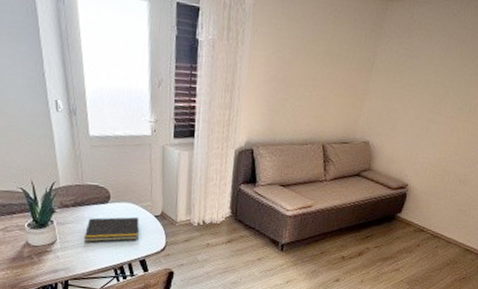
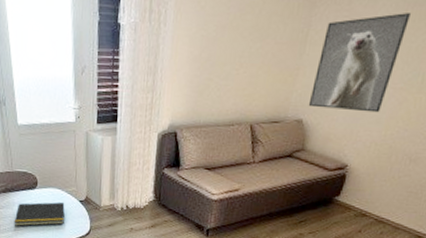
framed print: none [374,49,460,138] -> present [308,13,410,113]

